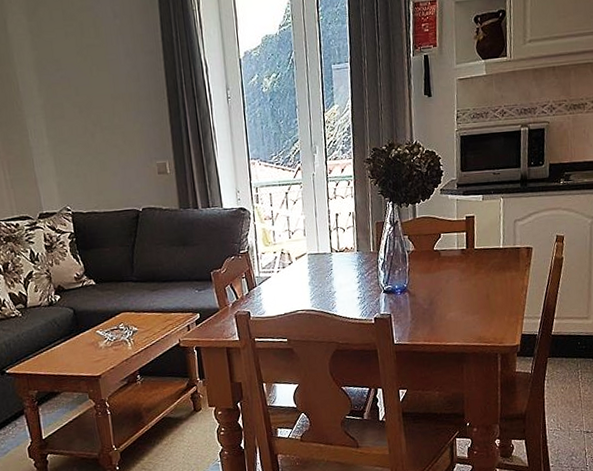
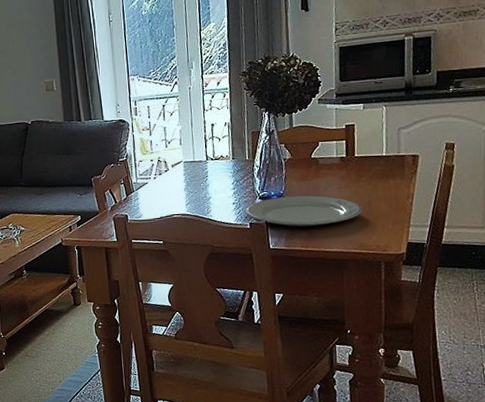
plate: none [371,288,481,321] -> present [246,195,363,227]

